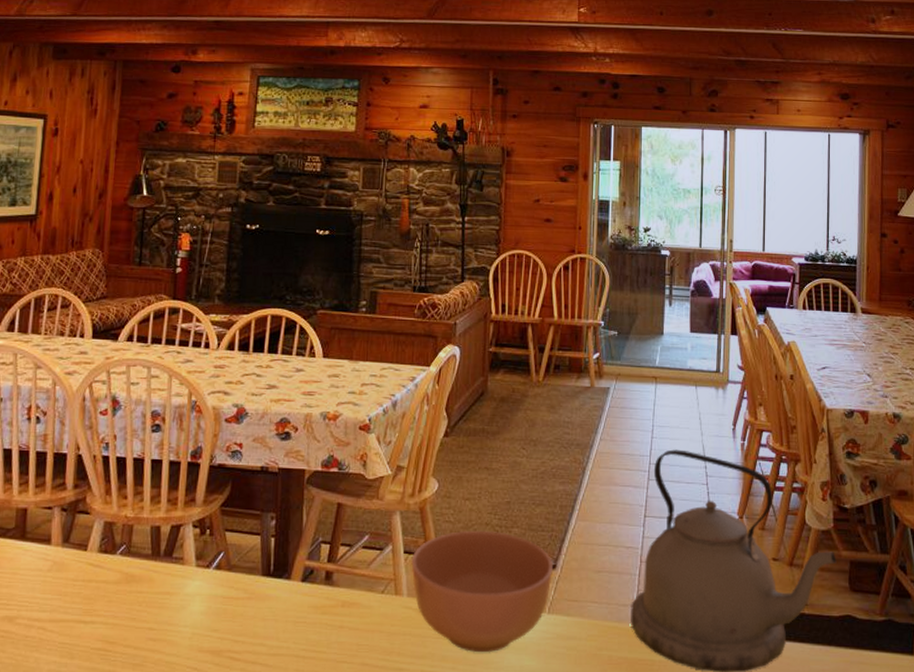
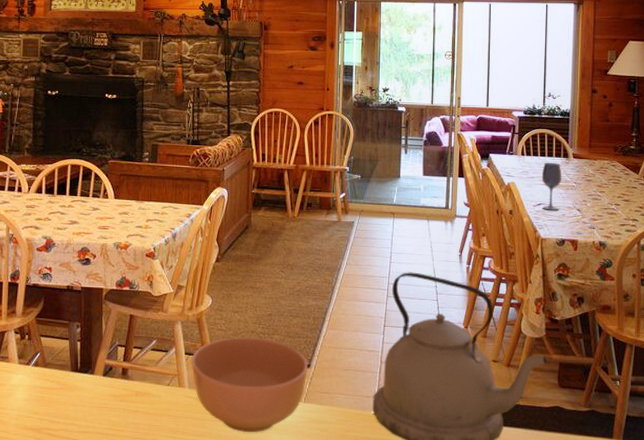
wineglass: none [826,319,850,376] -> present [541,163,562,211]

